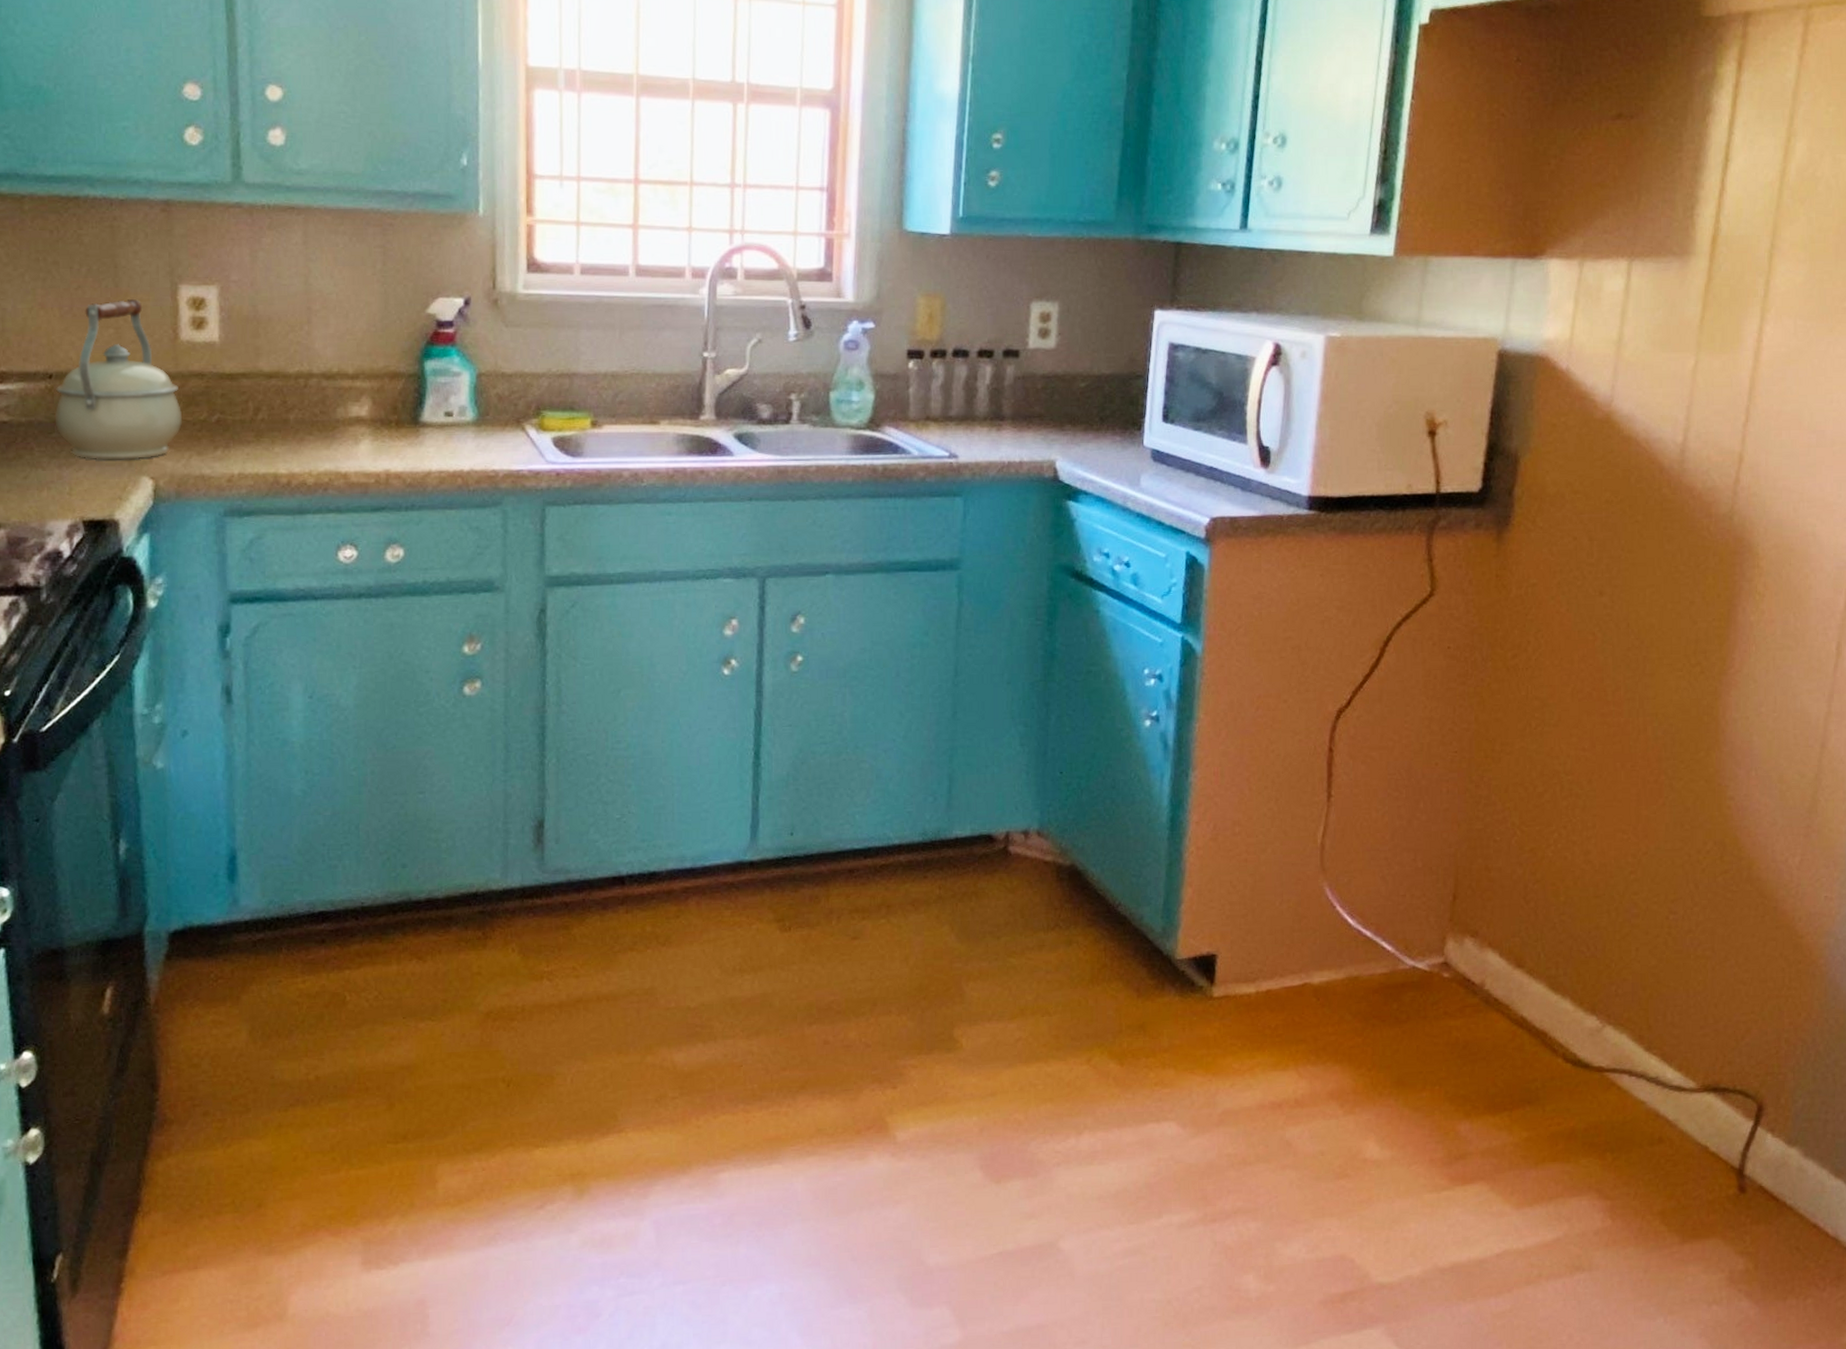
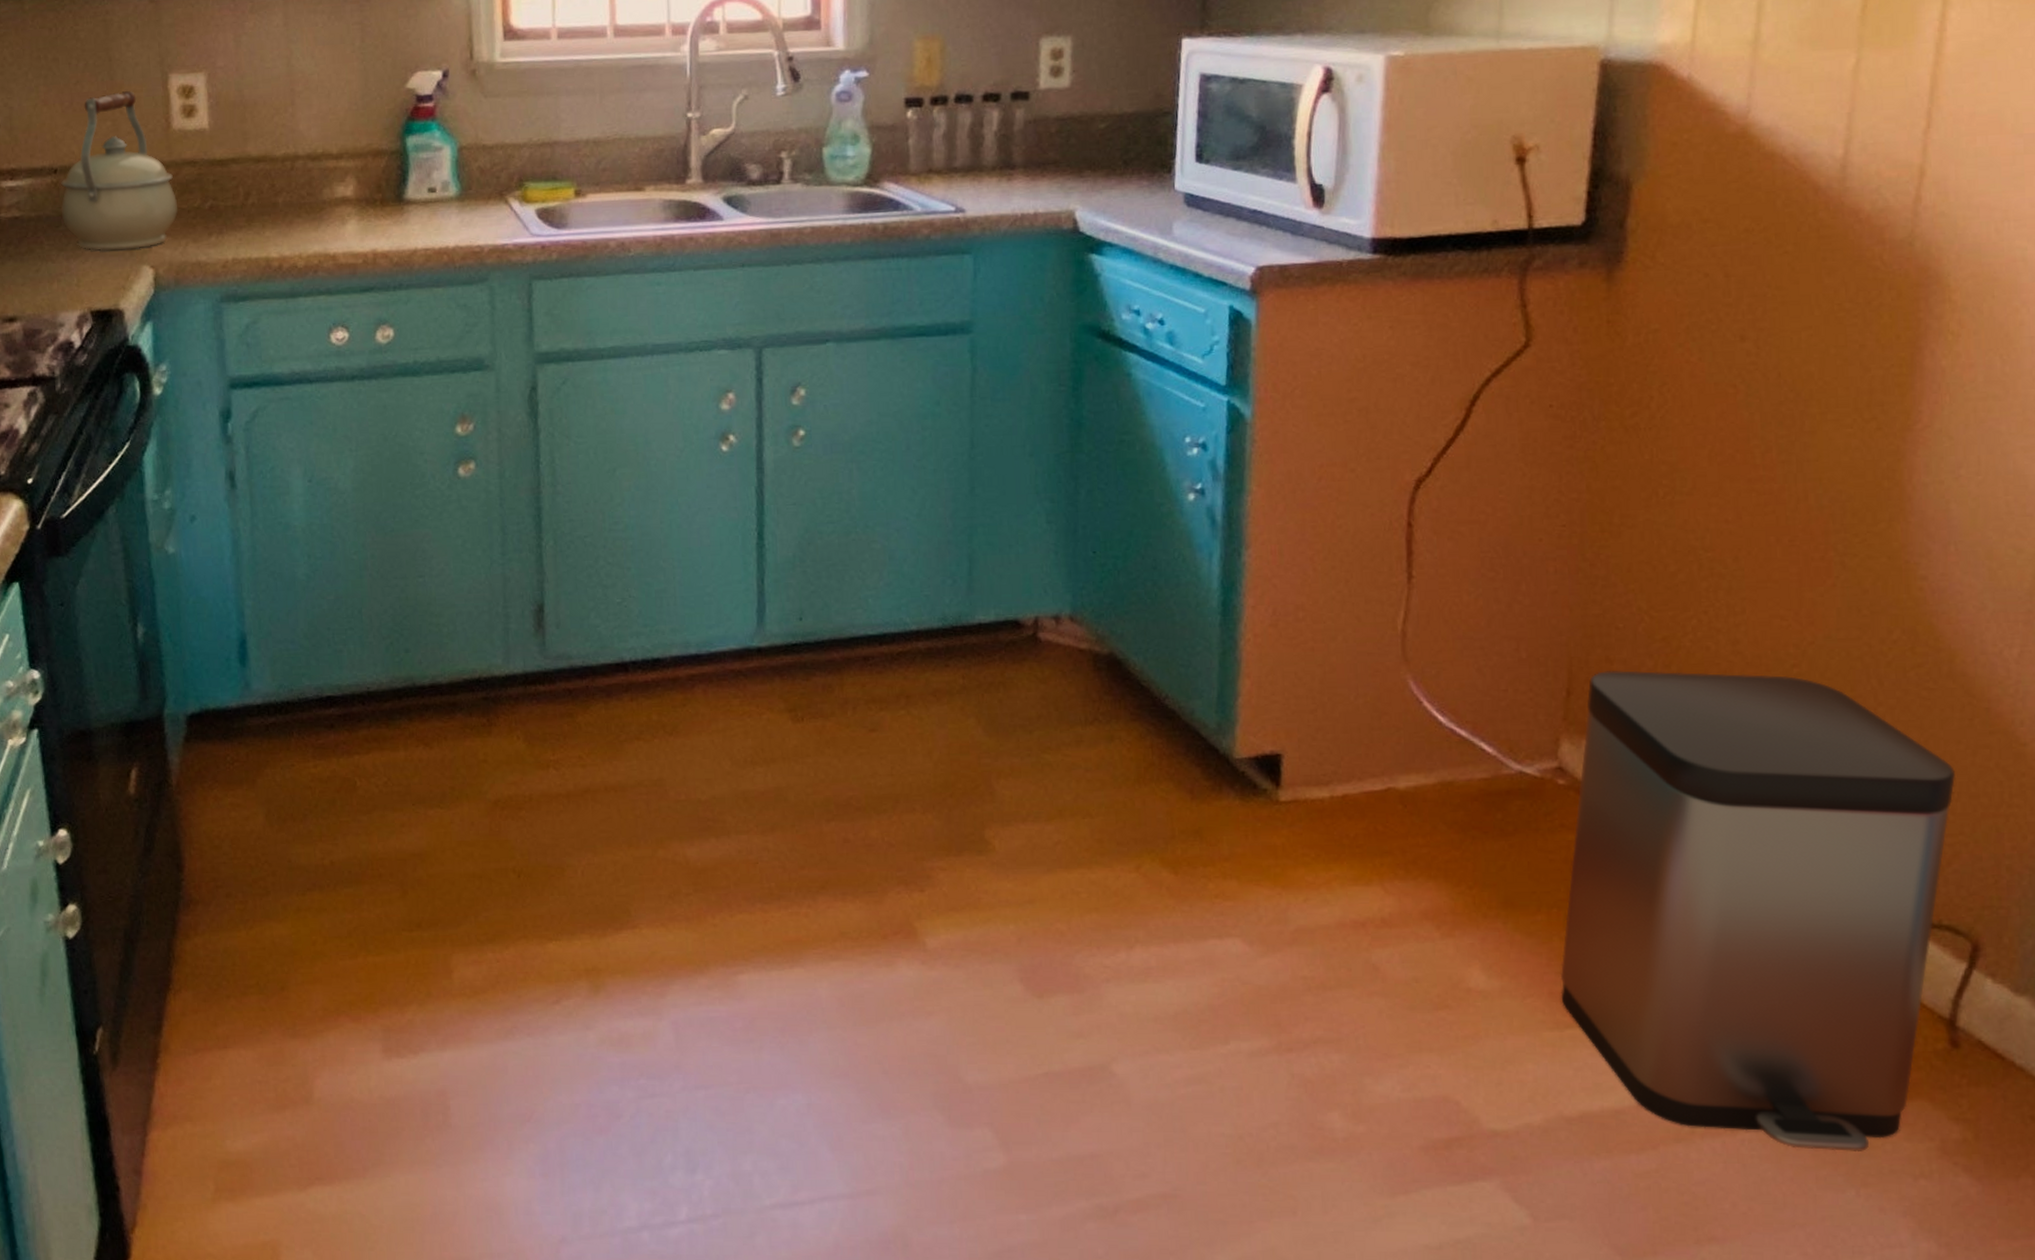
pedal bin: none [1439,877,1749,1286] -> present [1561,670,1955,1151]

